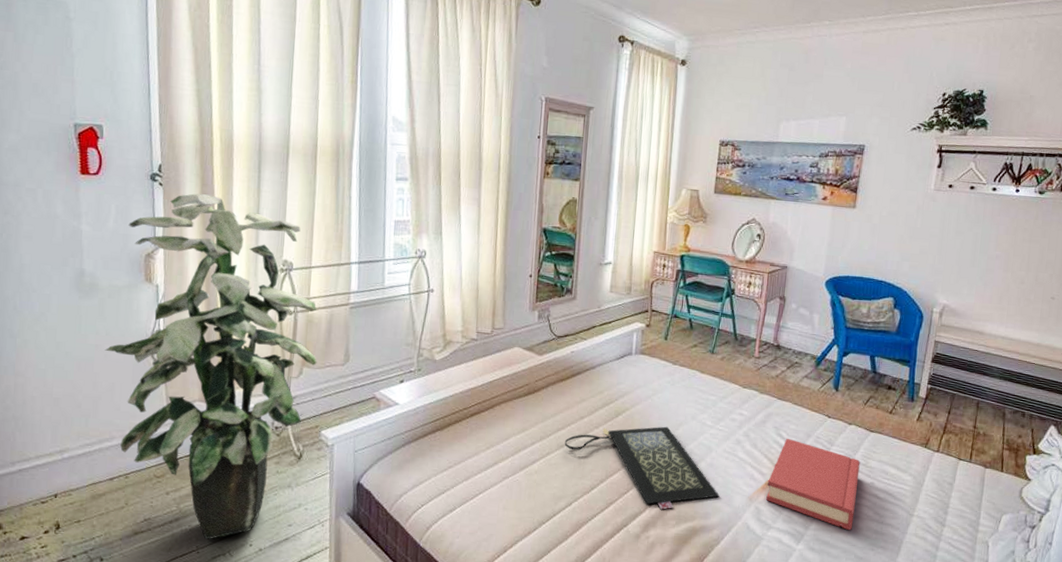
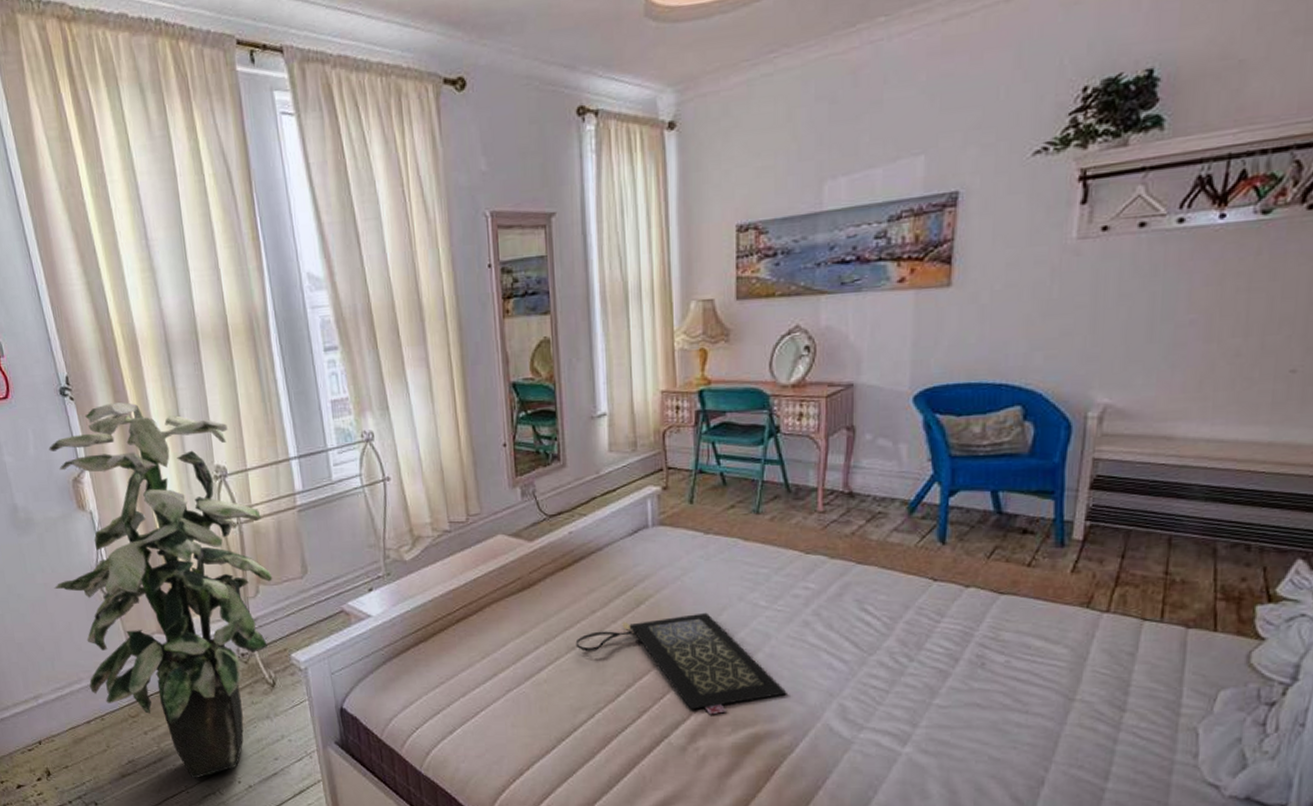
hardback book: present [766,438,860,531] -> none [853,612,987,726]

